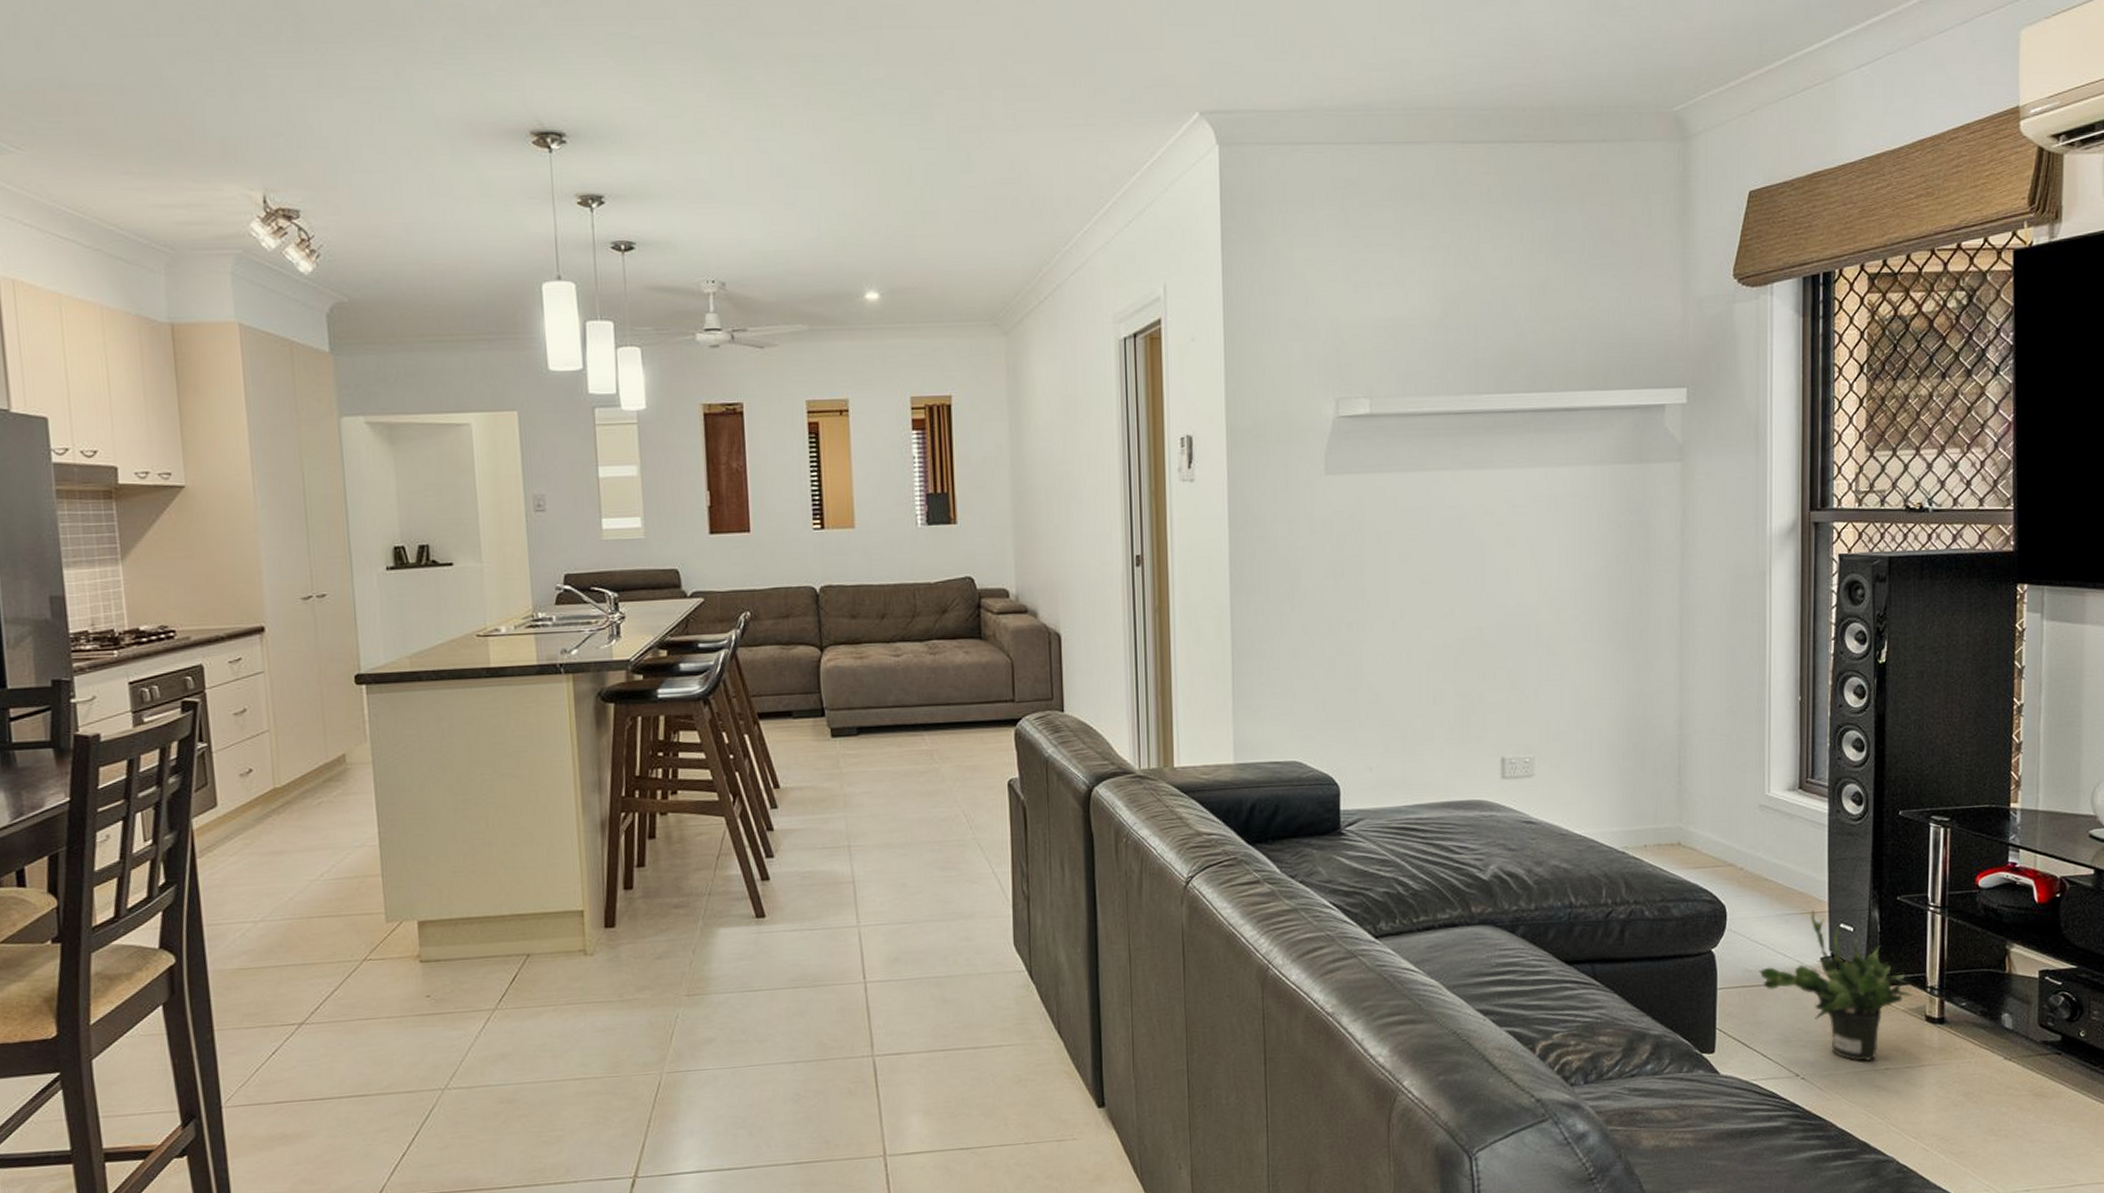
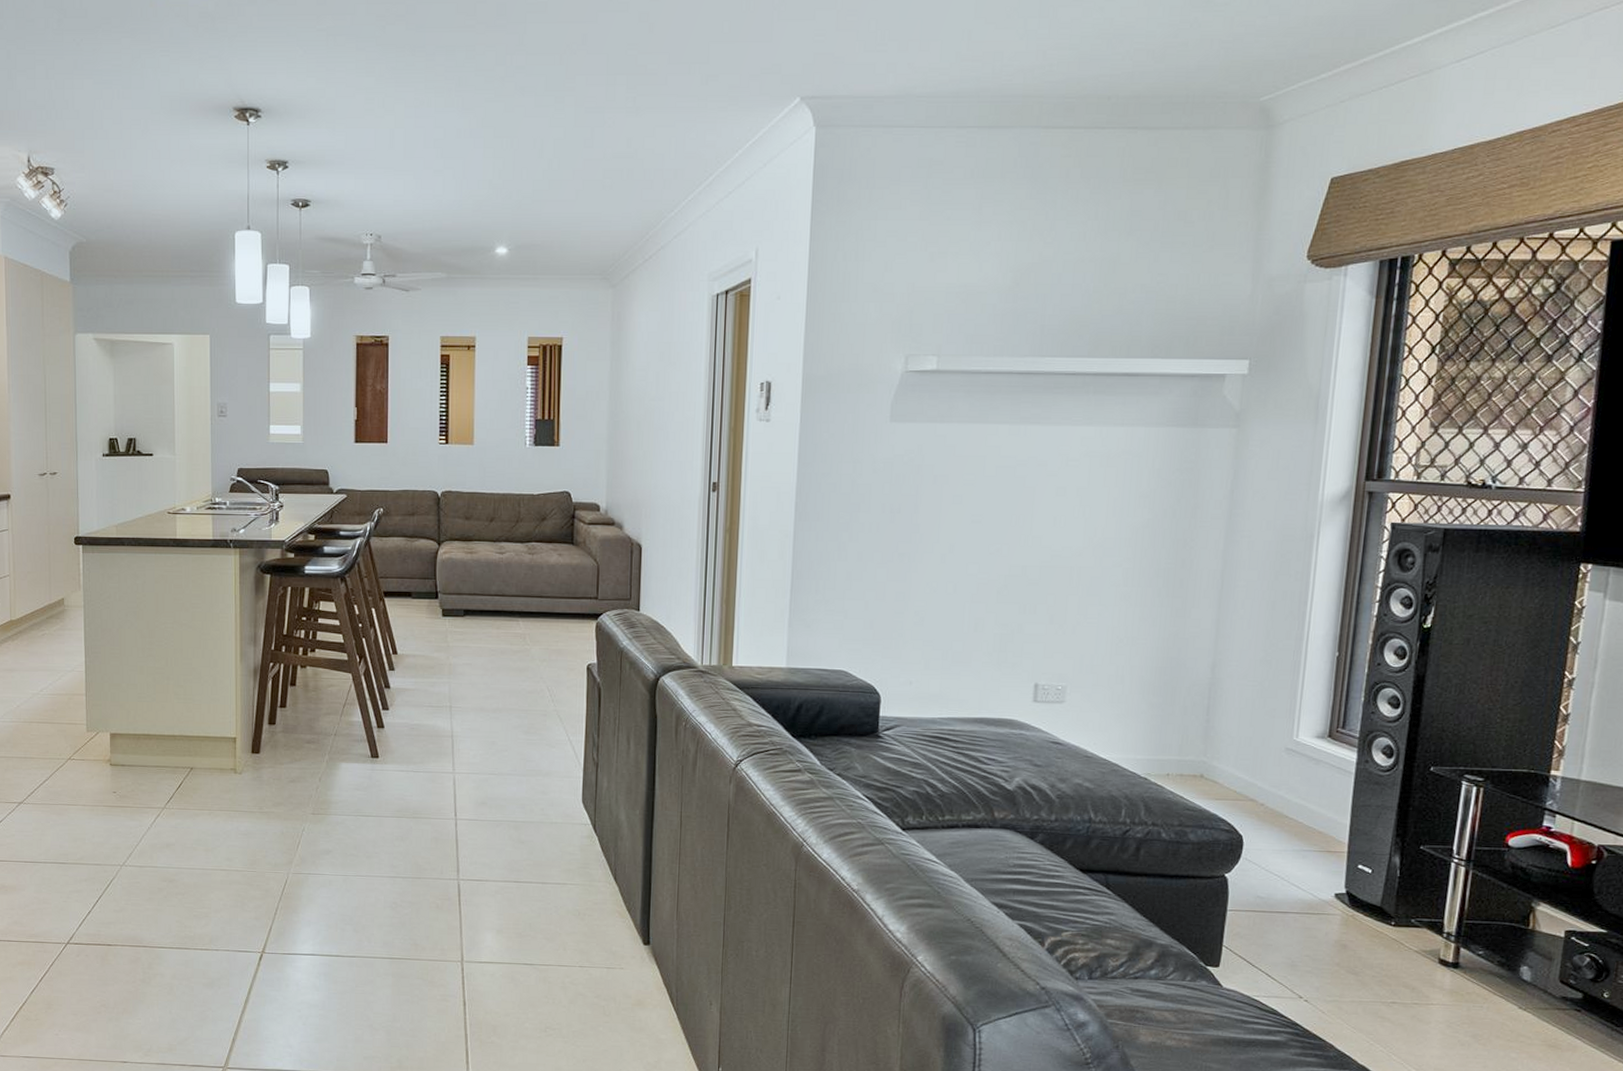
potted plant: present [1759,909,1912,1061] -> none [1271,849,1427,993]

